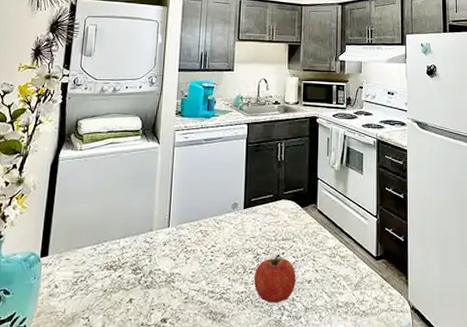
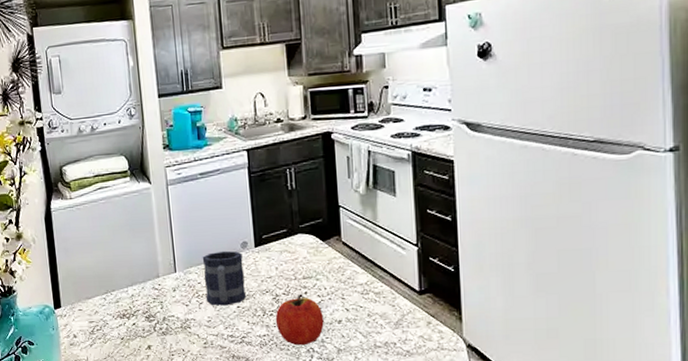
mug: none [193,210,232,262] -> present [202,250,246,306]

